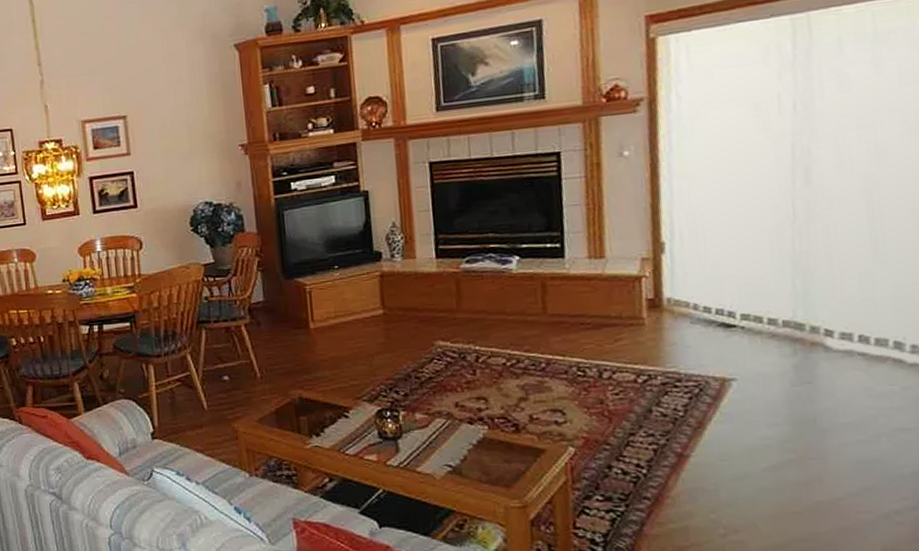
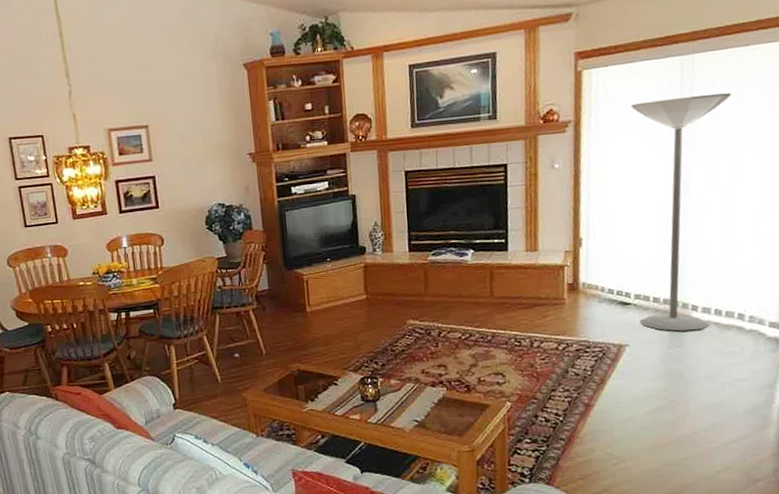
floor lamp: none [725,57,867,363] -> present [631,93,731,331]

